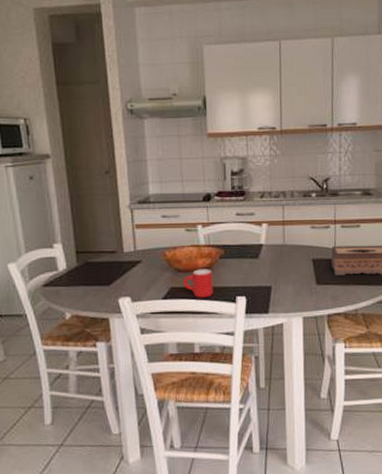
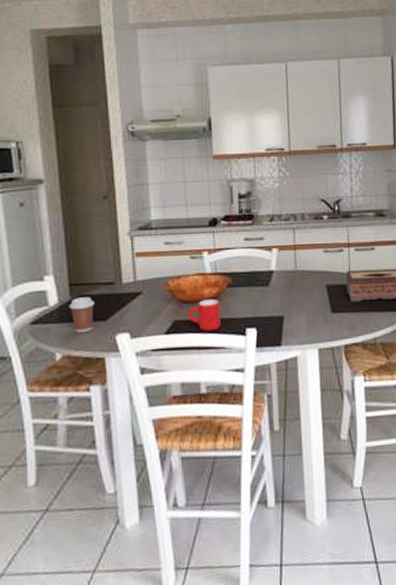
coffee cup: none [76,264,99,296] -> present [69,297,95,333]

